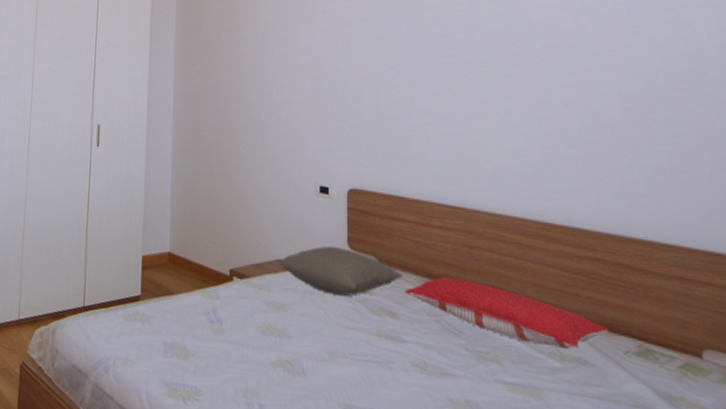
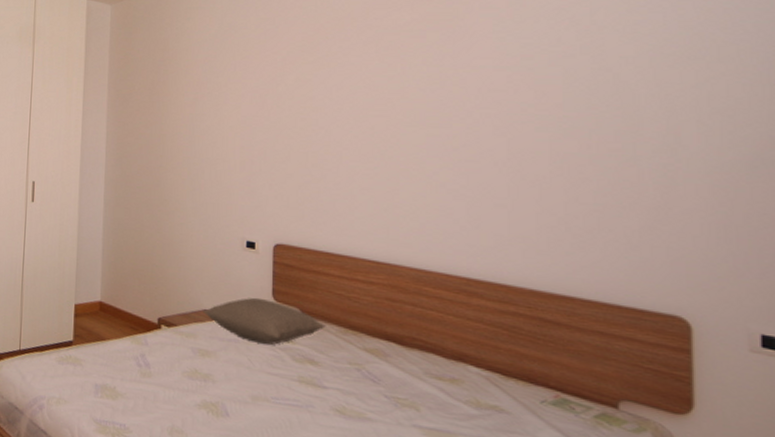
pillow: present [404,276,609,350] -> none [326,327,527,399]

